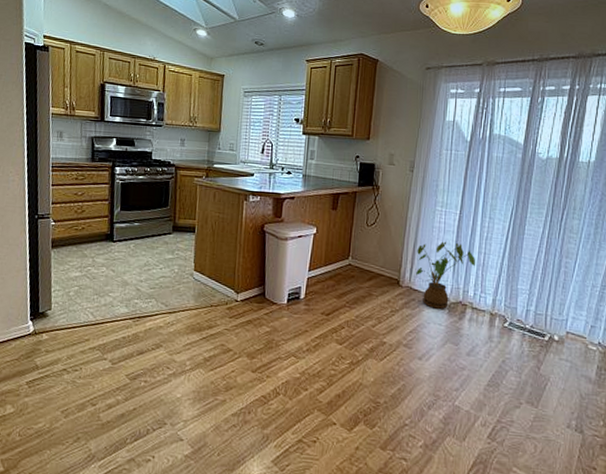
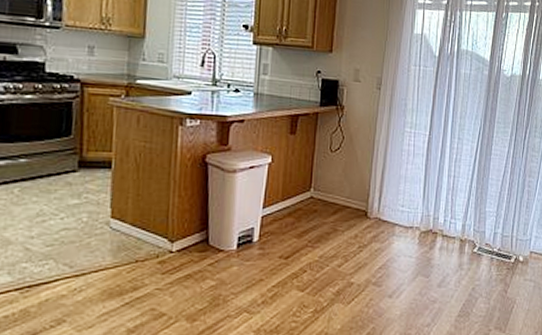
house plant: present [416,241,475,309] -> none [385,165,445,239]

